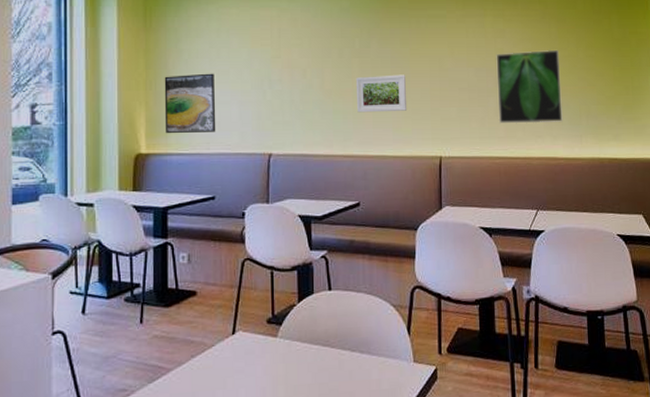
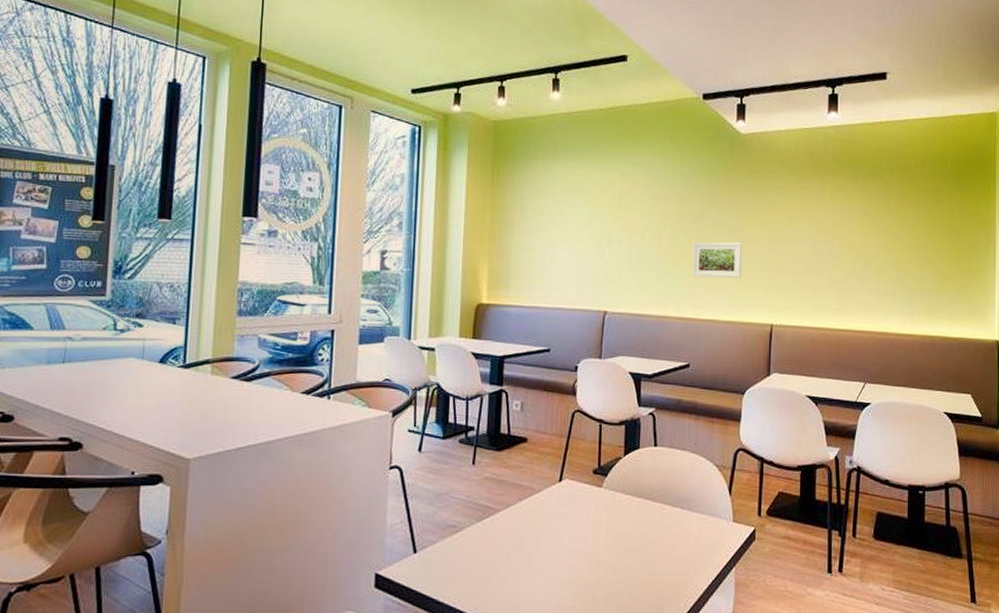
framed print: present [164,73,216,134] -> none [506,230,556,287]
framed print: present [496,49,563,124] -> none [831,225,897,298]

